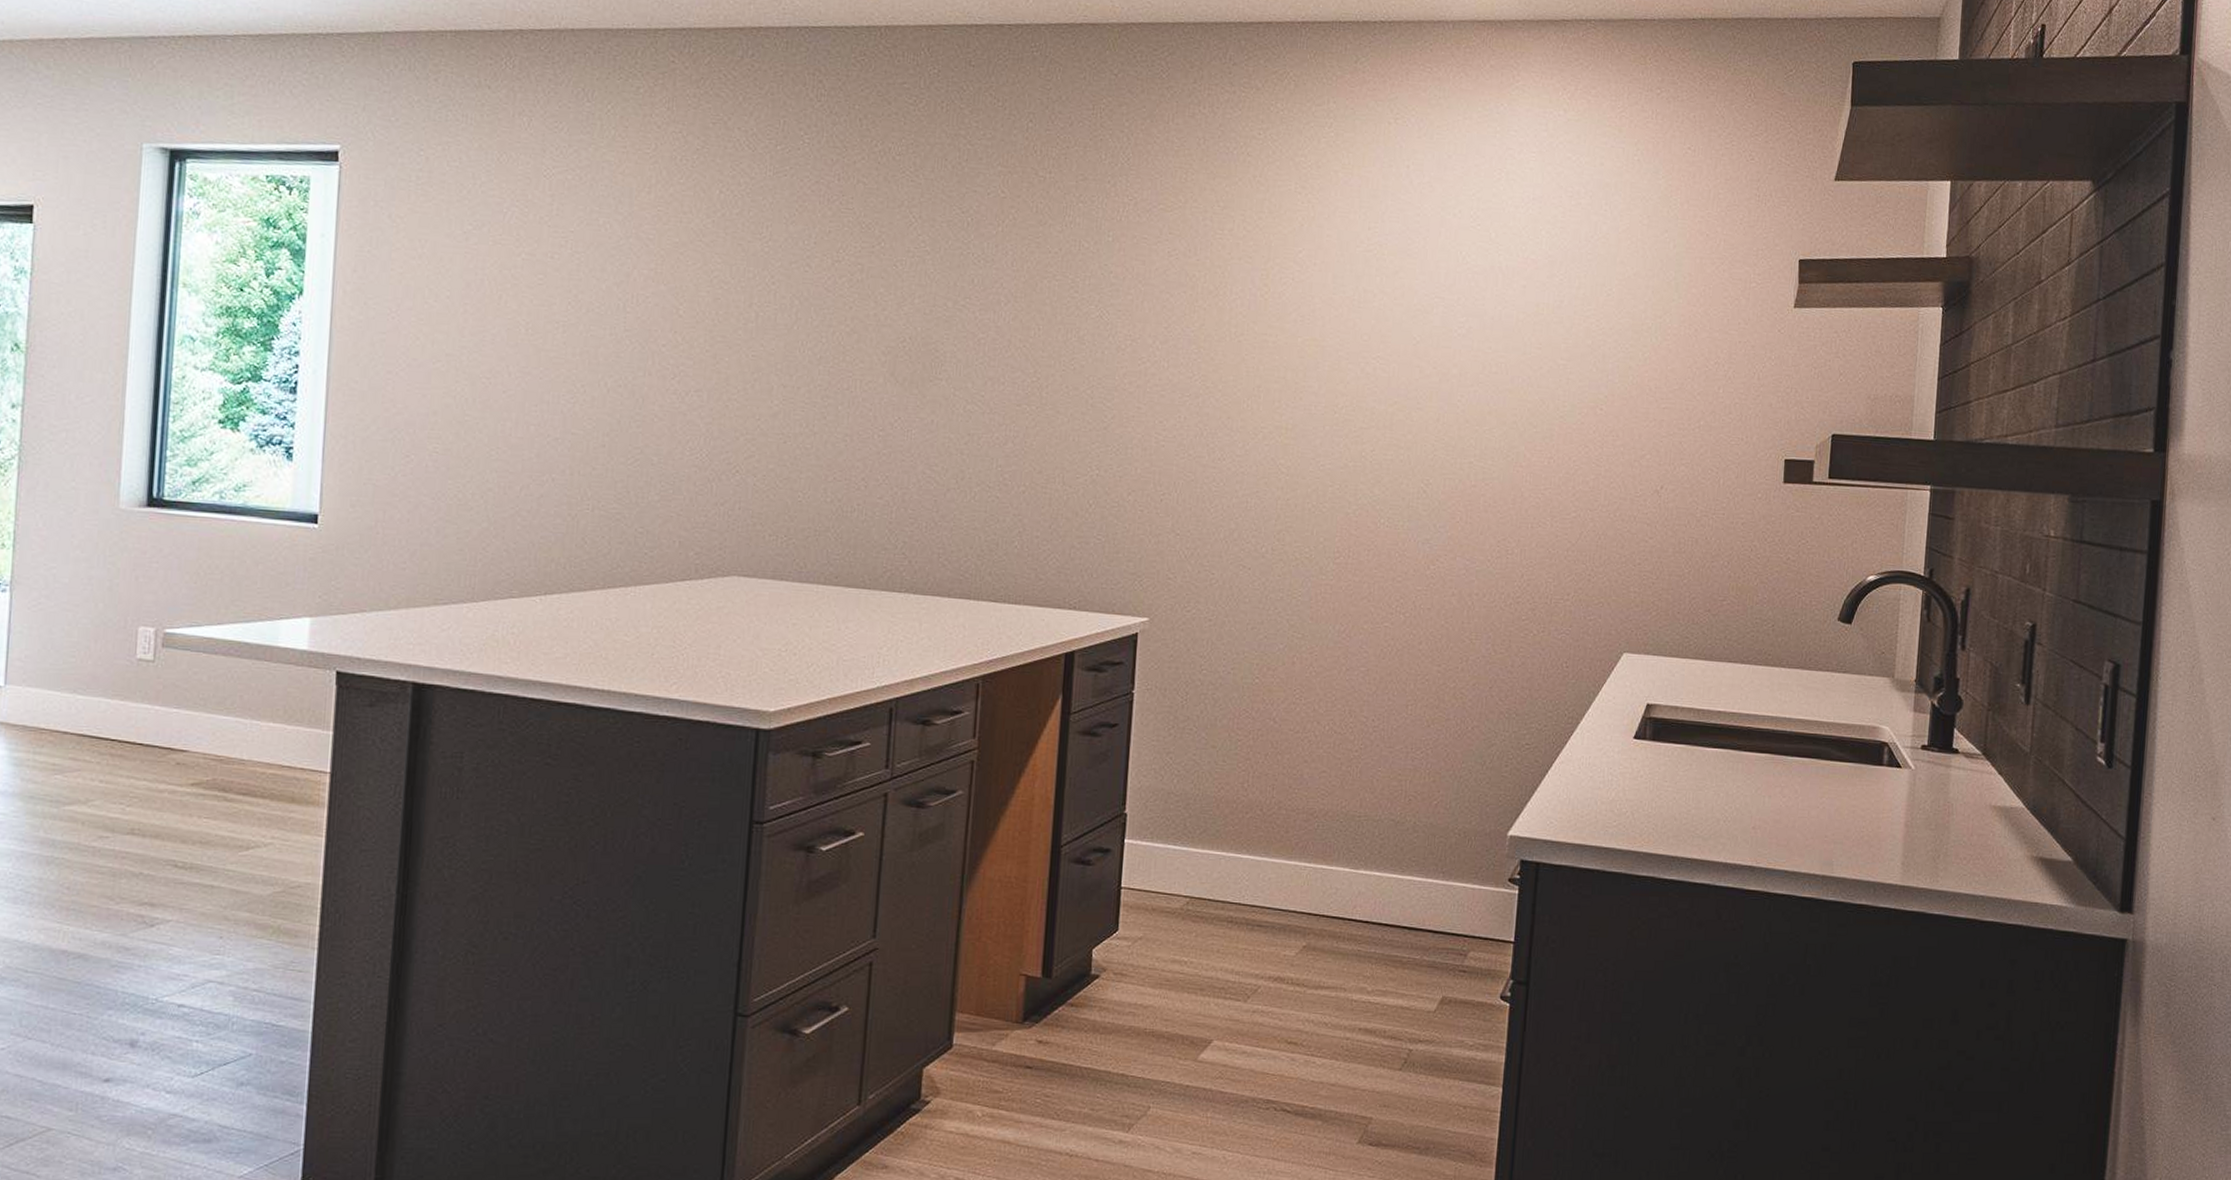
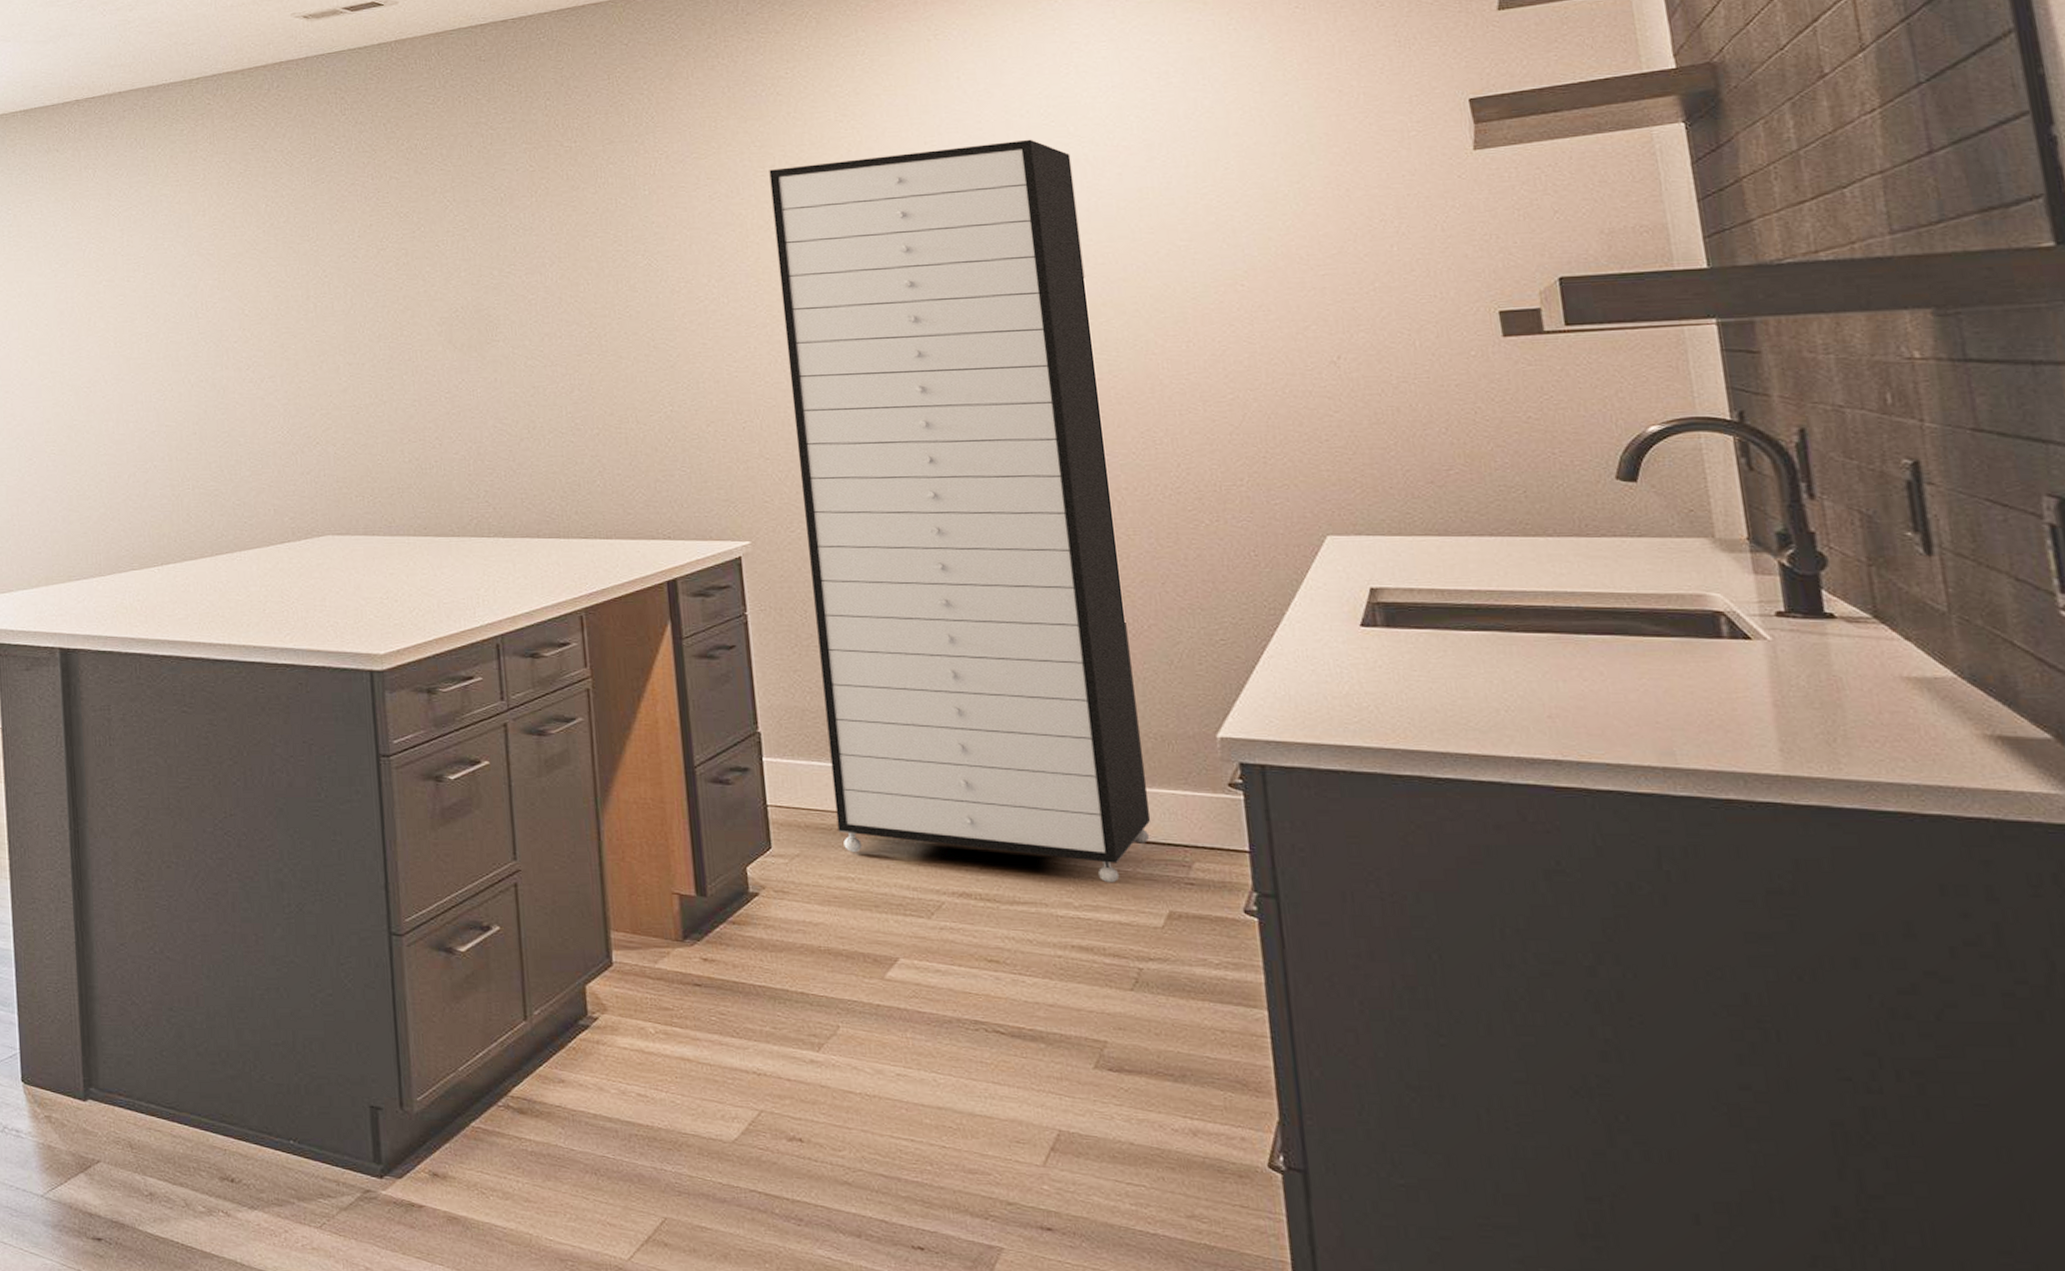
storage cabinet: none [1180,233,1488,970] -> present [769,139,1151,883]

